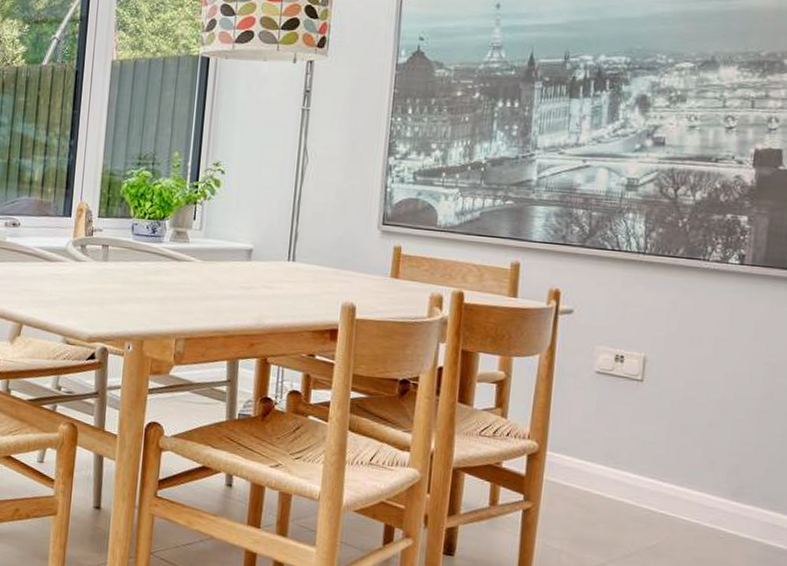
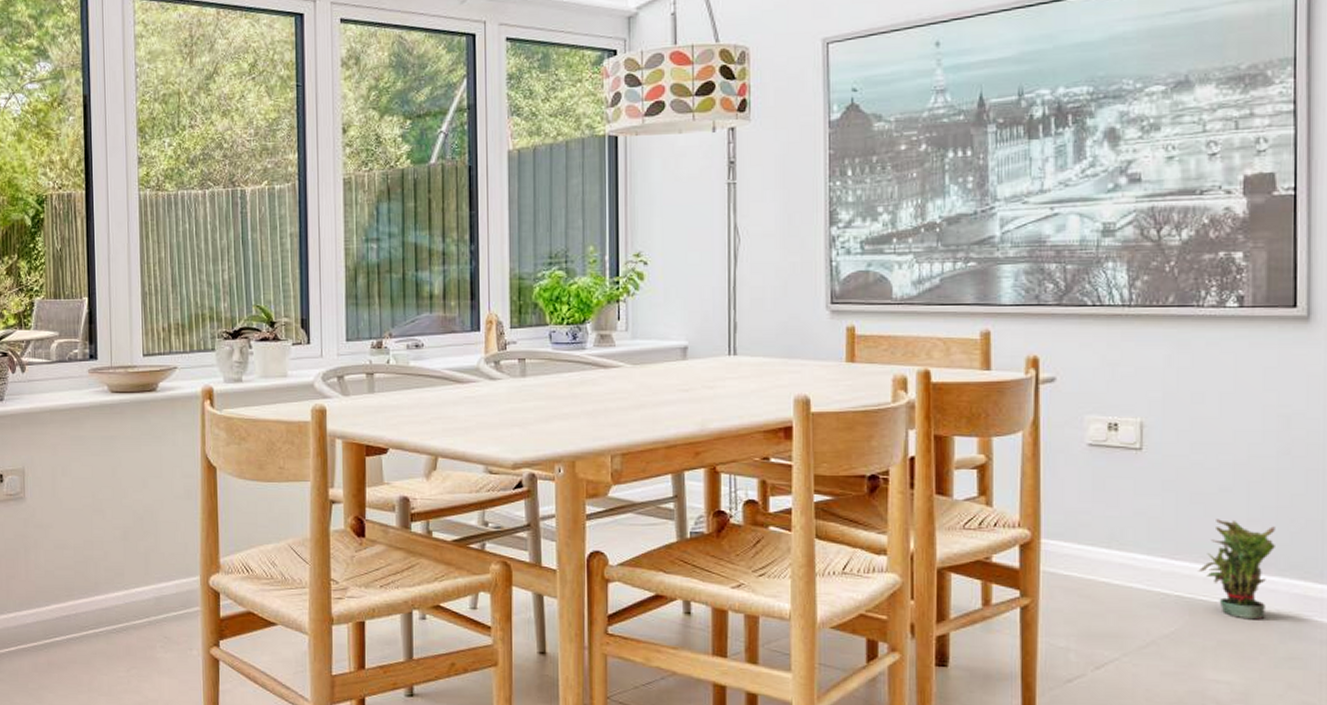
potted plant: none [682,449,754,542] -> present [1198,519,1275,620]

